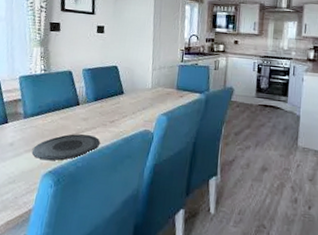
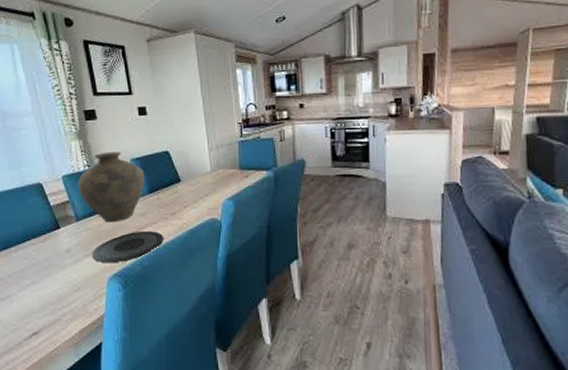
vase: none [31,60,93,124] -> present [78,151,145,223]

